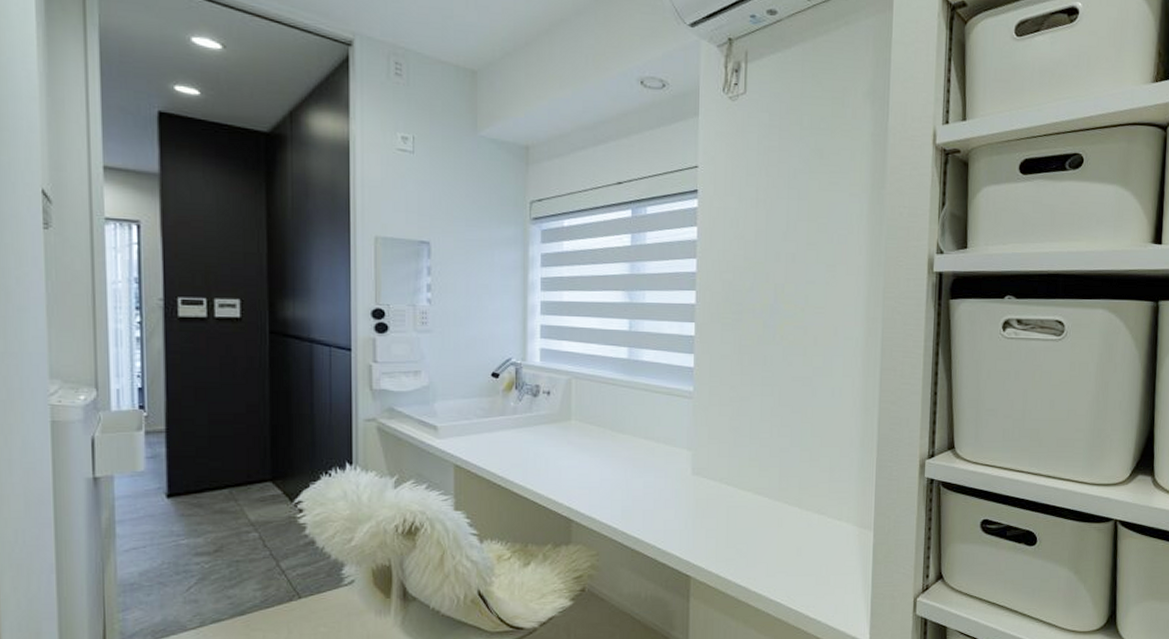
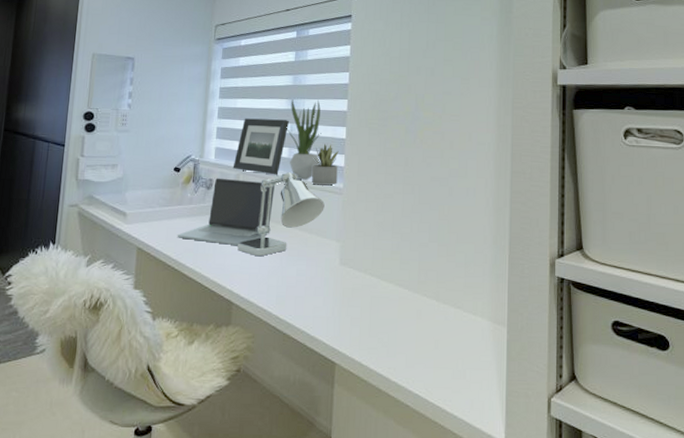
laptop: none [501,383,615,459] -> present [177,178,276,246]
picture frame: none [562,314,628,379] -> present [232,118,290,175]
desk lamp: none [574,375,673,470] -> present [237,172,325,257]
potted plant: none [624,291,666,385] -> present [286,99,321,181]
succulent plant: none [657,342,687,389] -> present [312,143,339,186]

